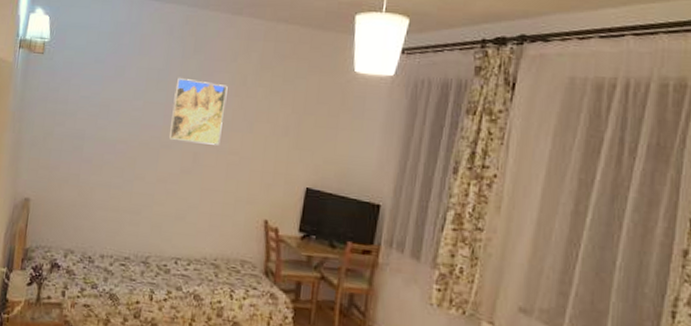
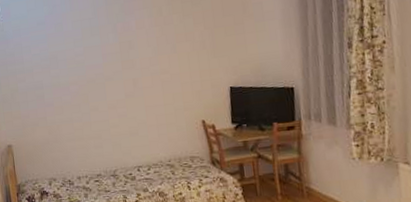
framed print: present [168,77,228,145] -> none [105,19,152,73]

